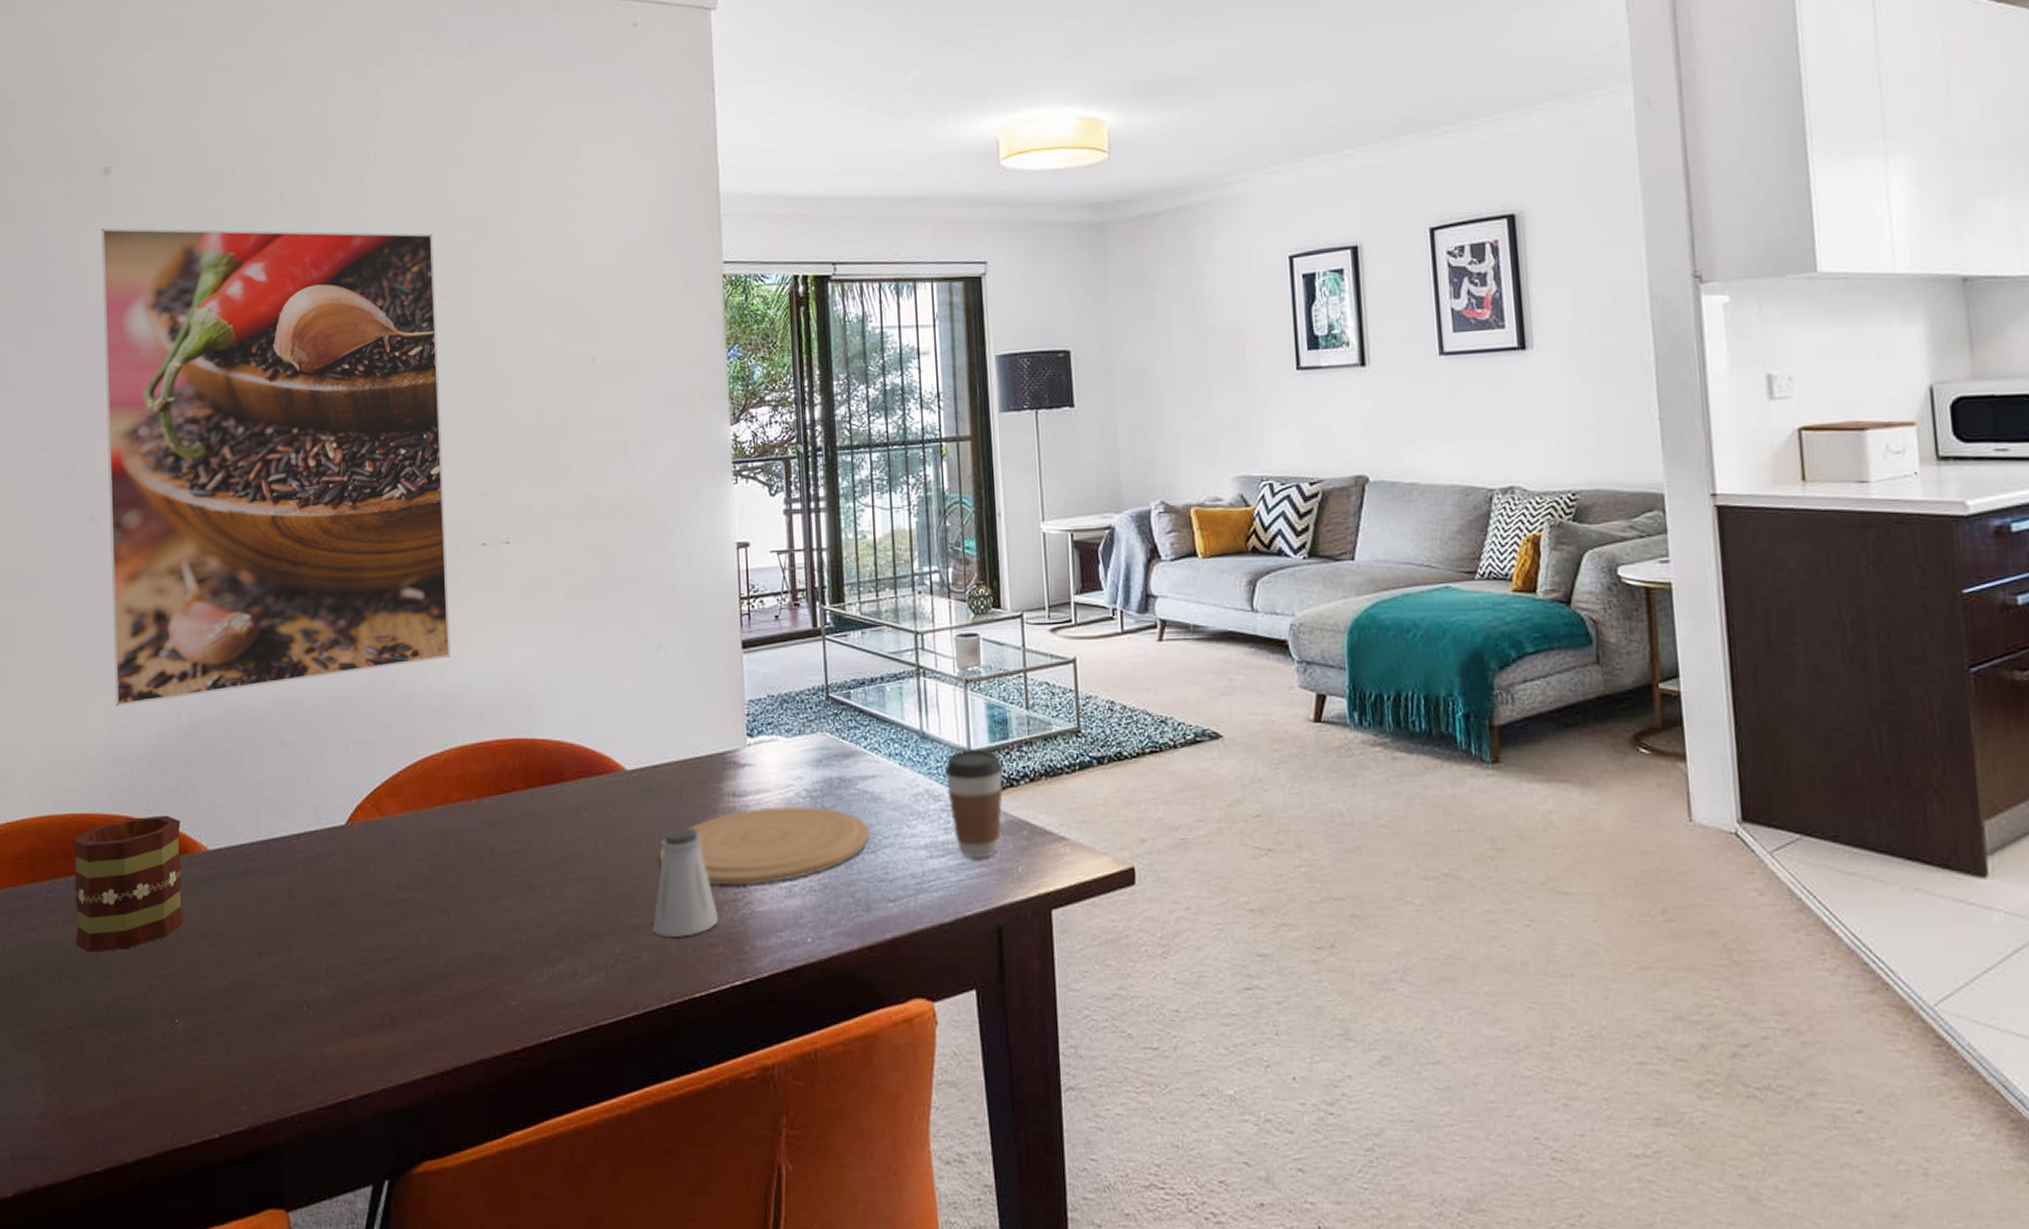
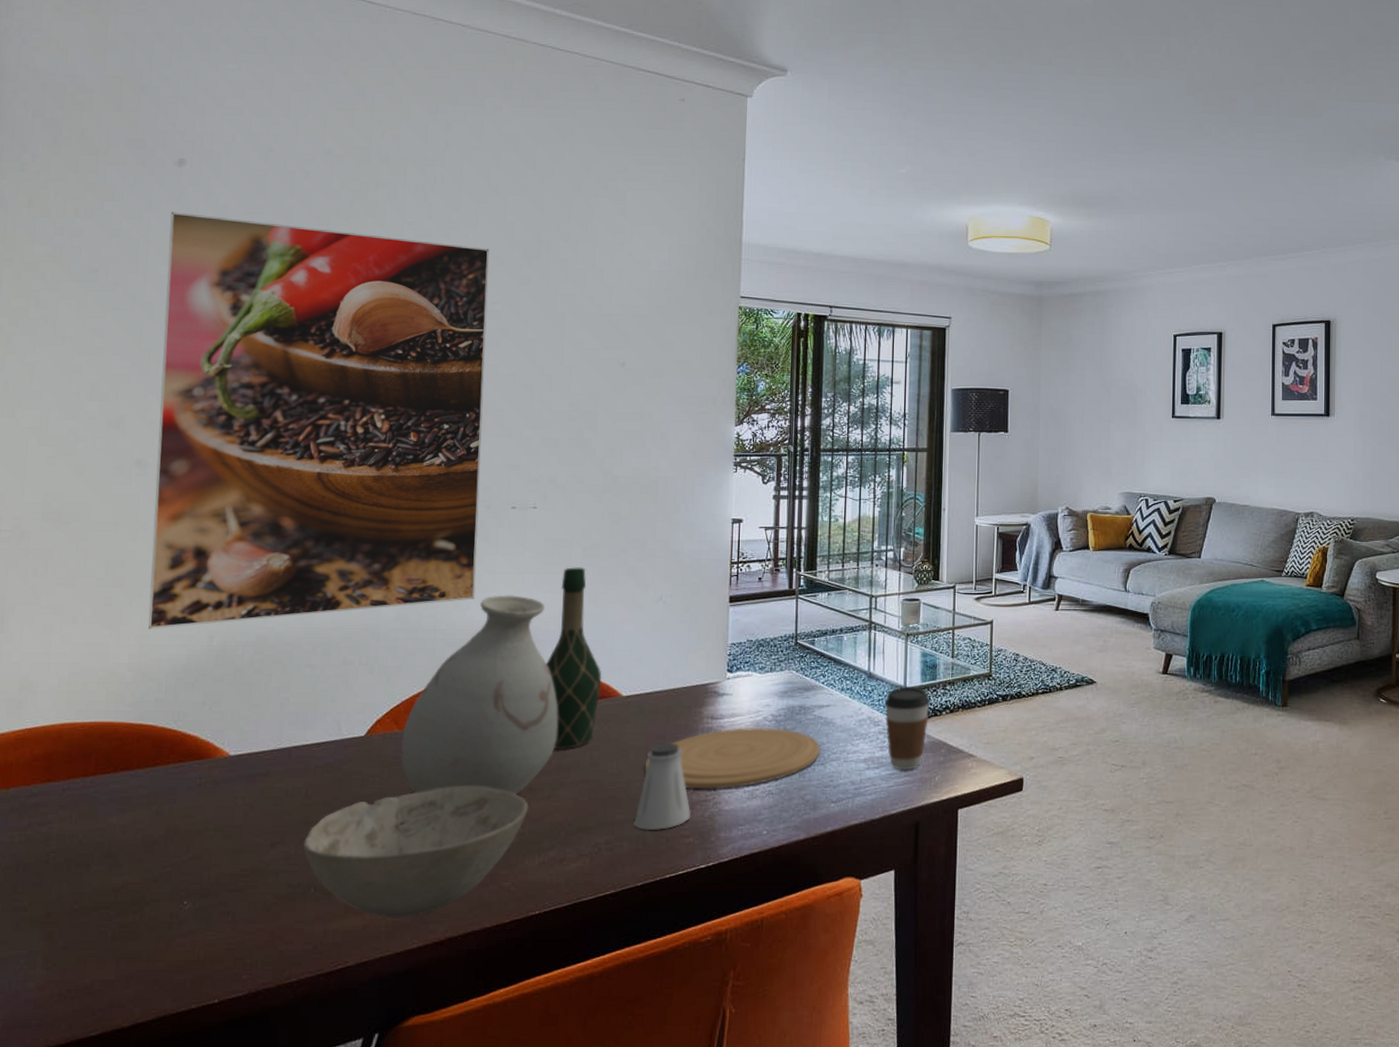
mug: present [73,815,183,953] -> none [88,725,204,844]
bowl: none [291,883,531,1043] -> present [303,786,529,918]
vase: none [384,650,556,893] -> present [400,595,558,794]
wine bottle: none [536,613,601,837] -> present [546,567,602,749]

